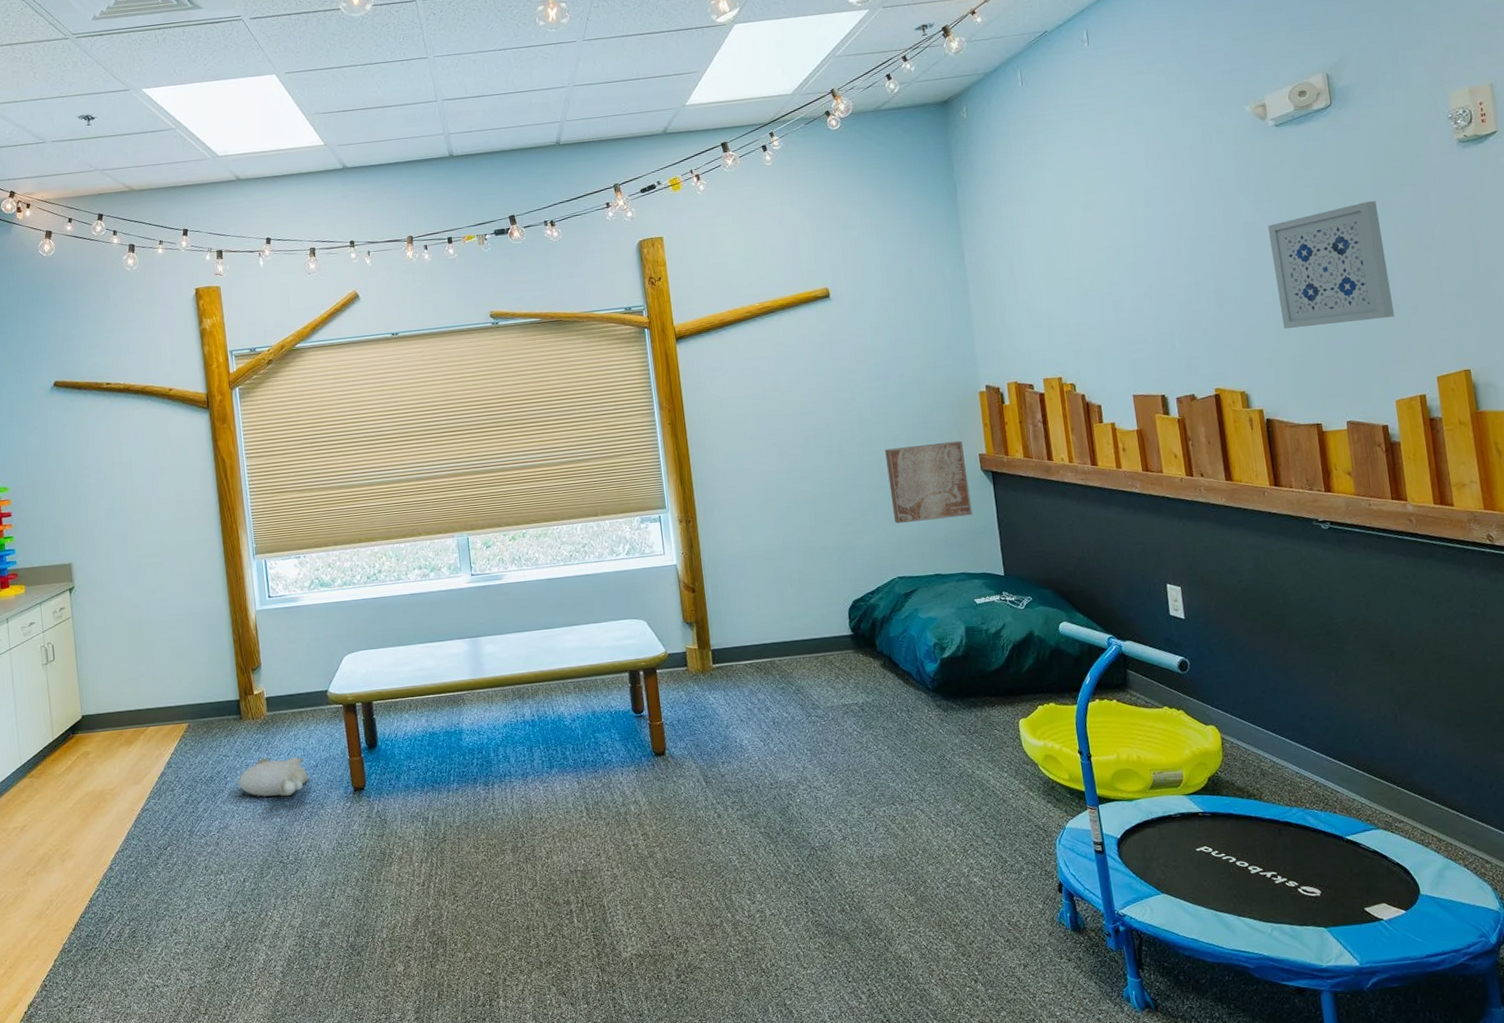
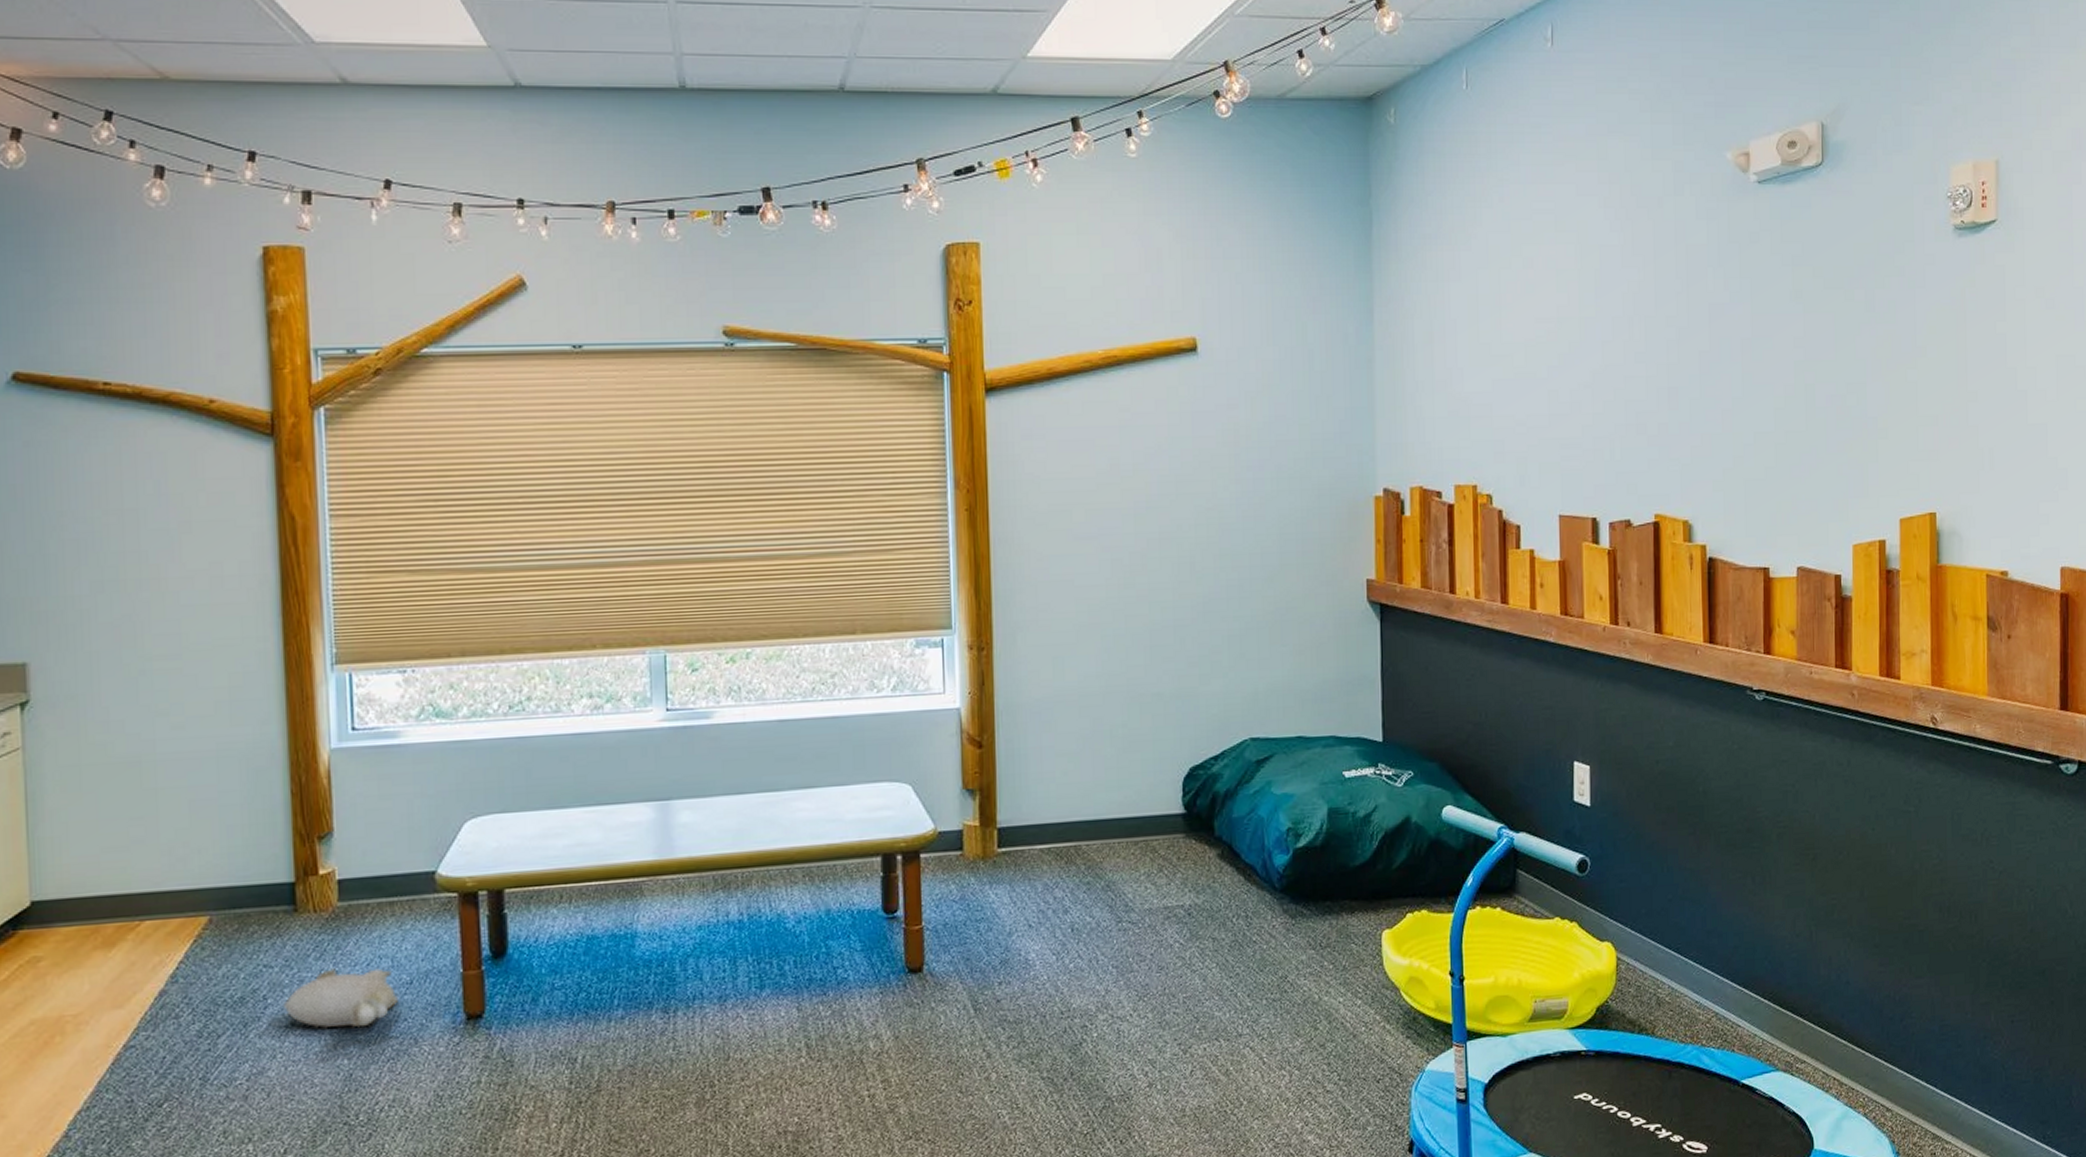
wall art: present [885,440,972,523] -> none [1249,559,1351,666]
wall art: present [1268,200,1394,330] -> none [1736,291,1863,445]

